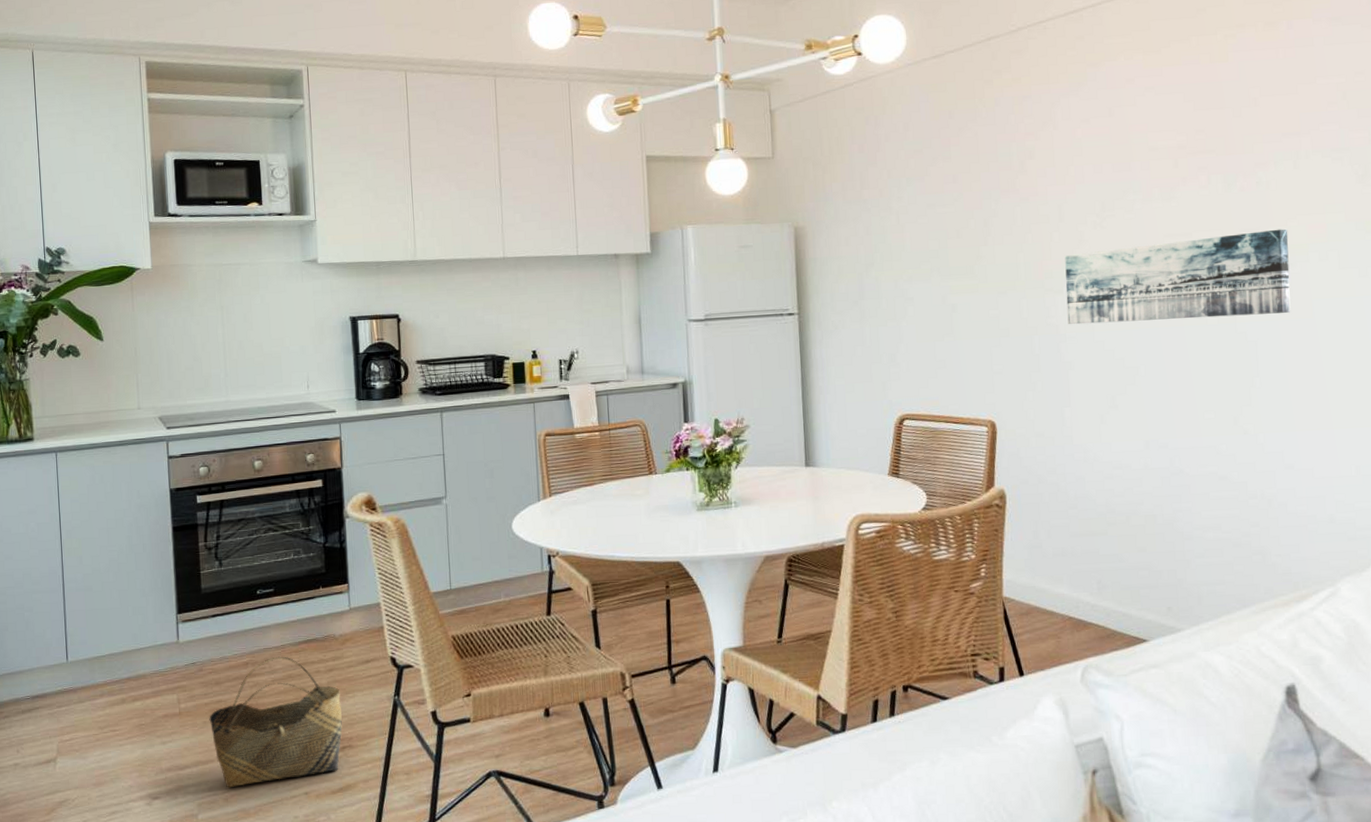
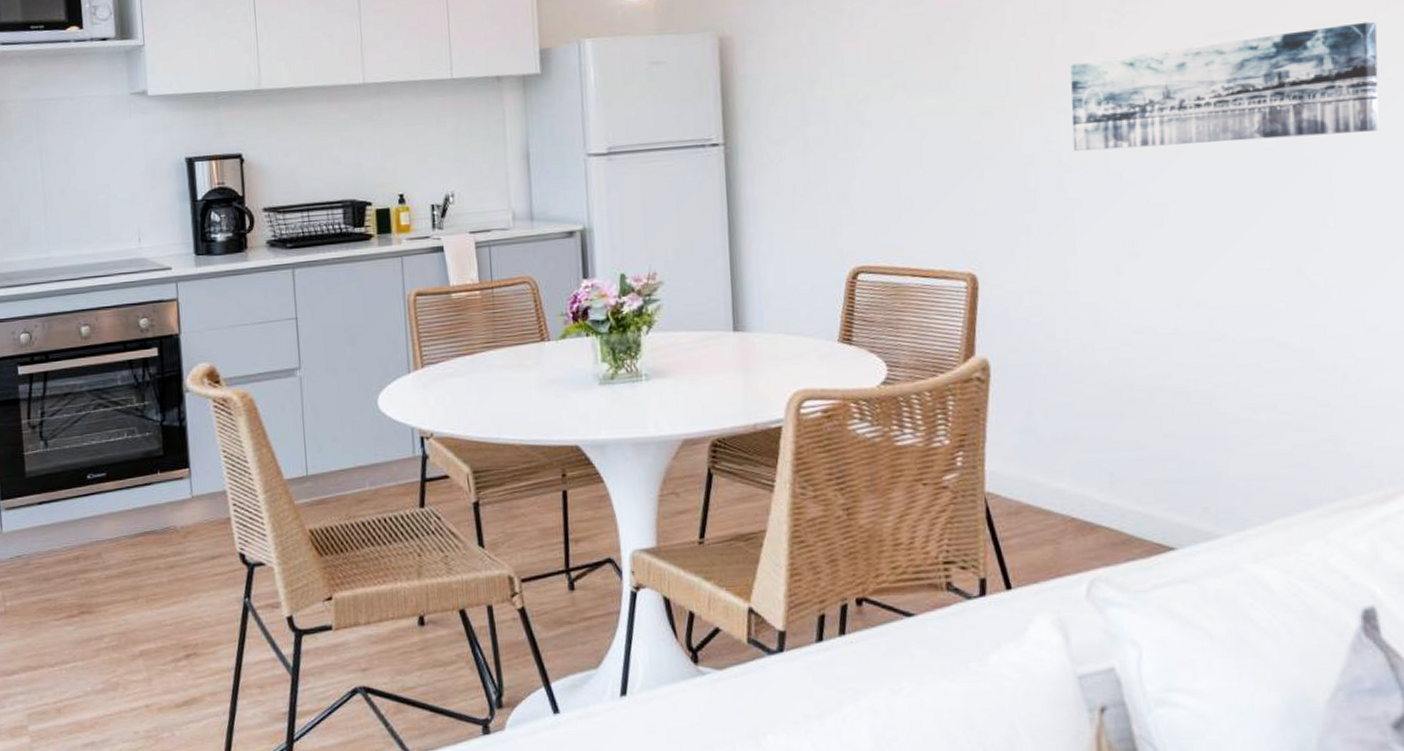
basket: present [209,656,342,788] -> none [37,550,186,698]

